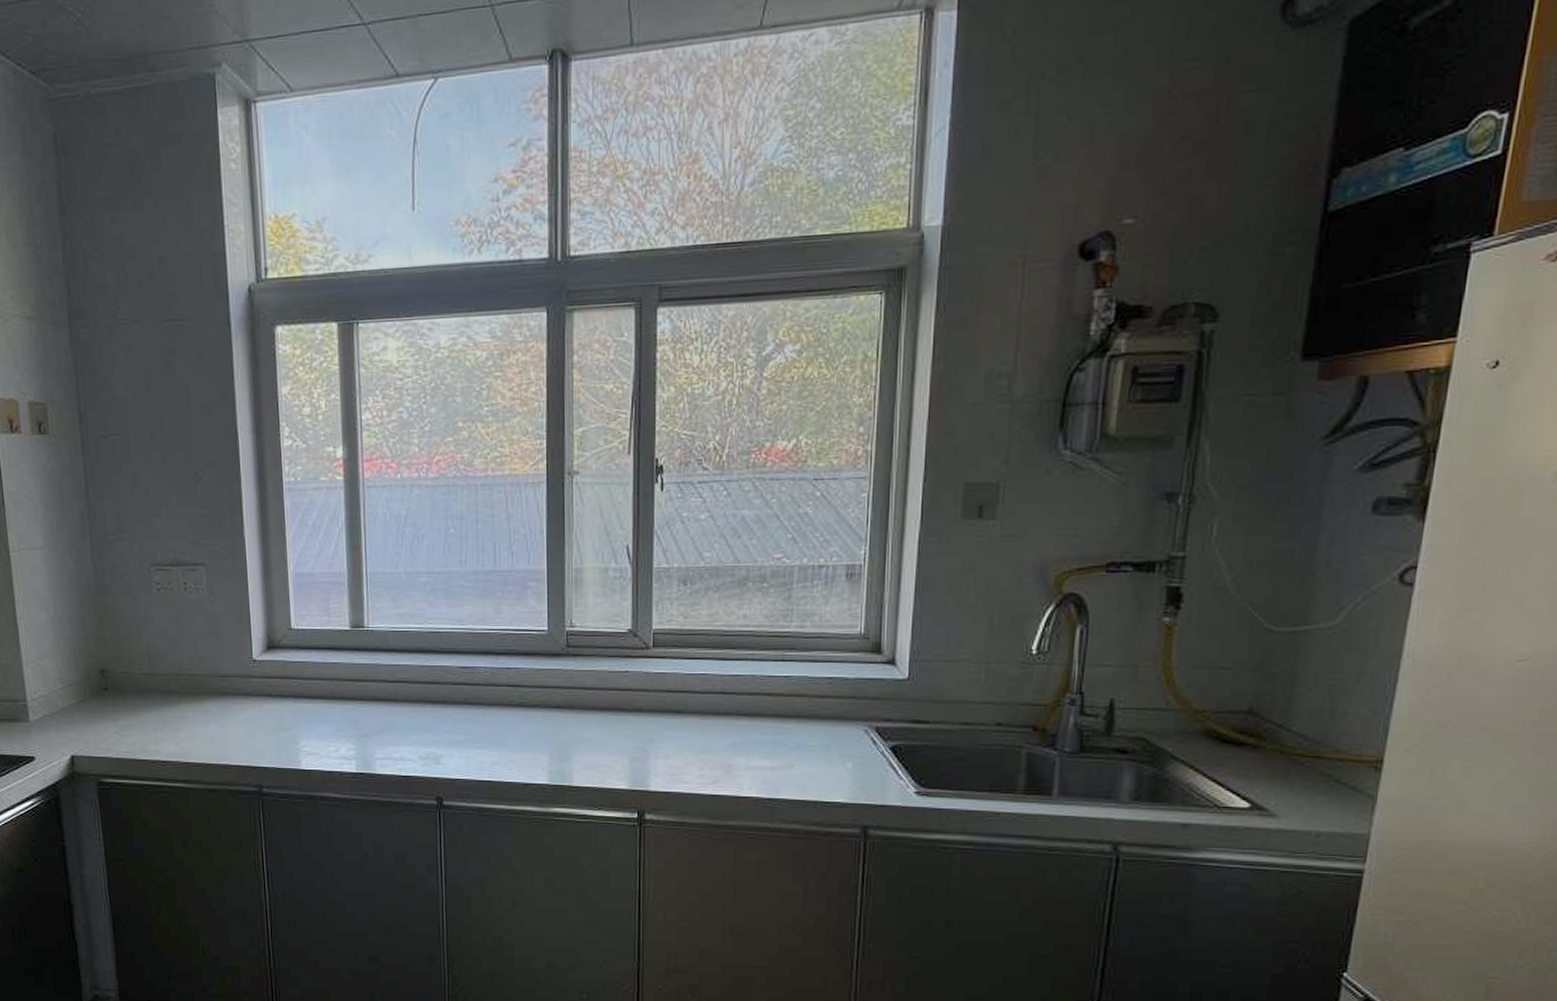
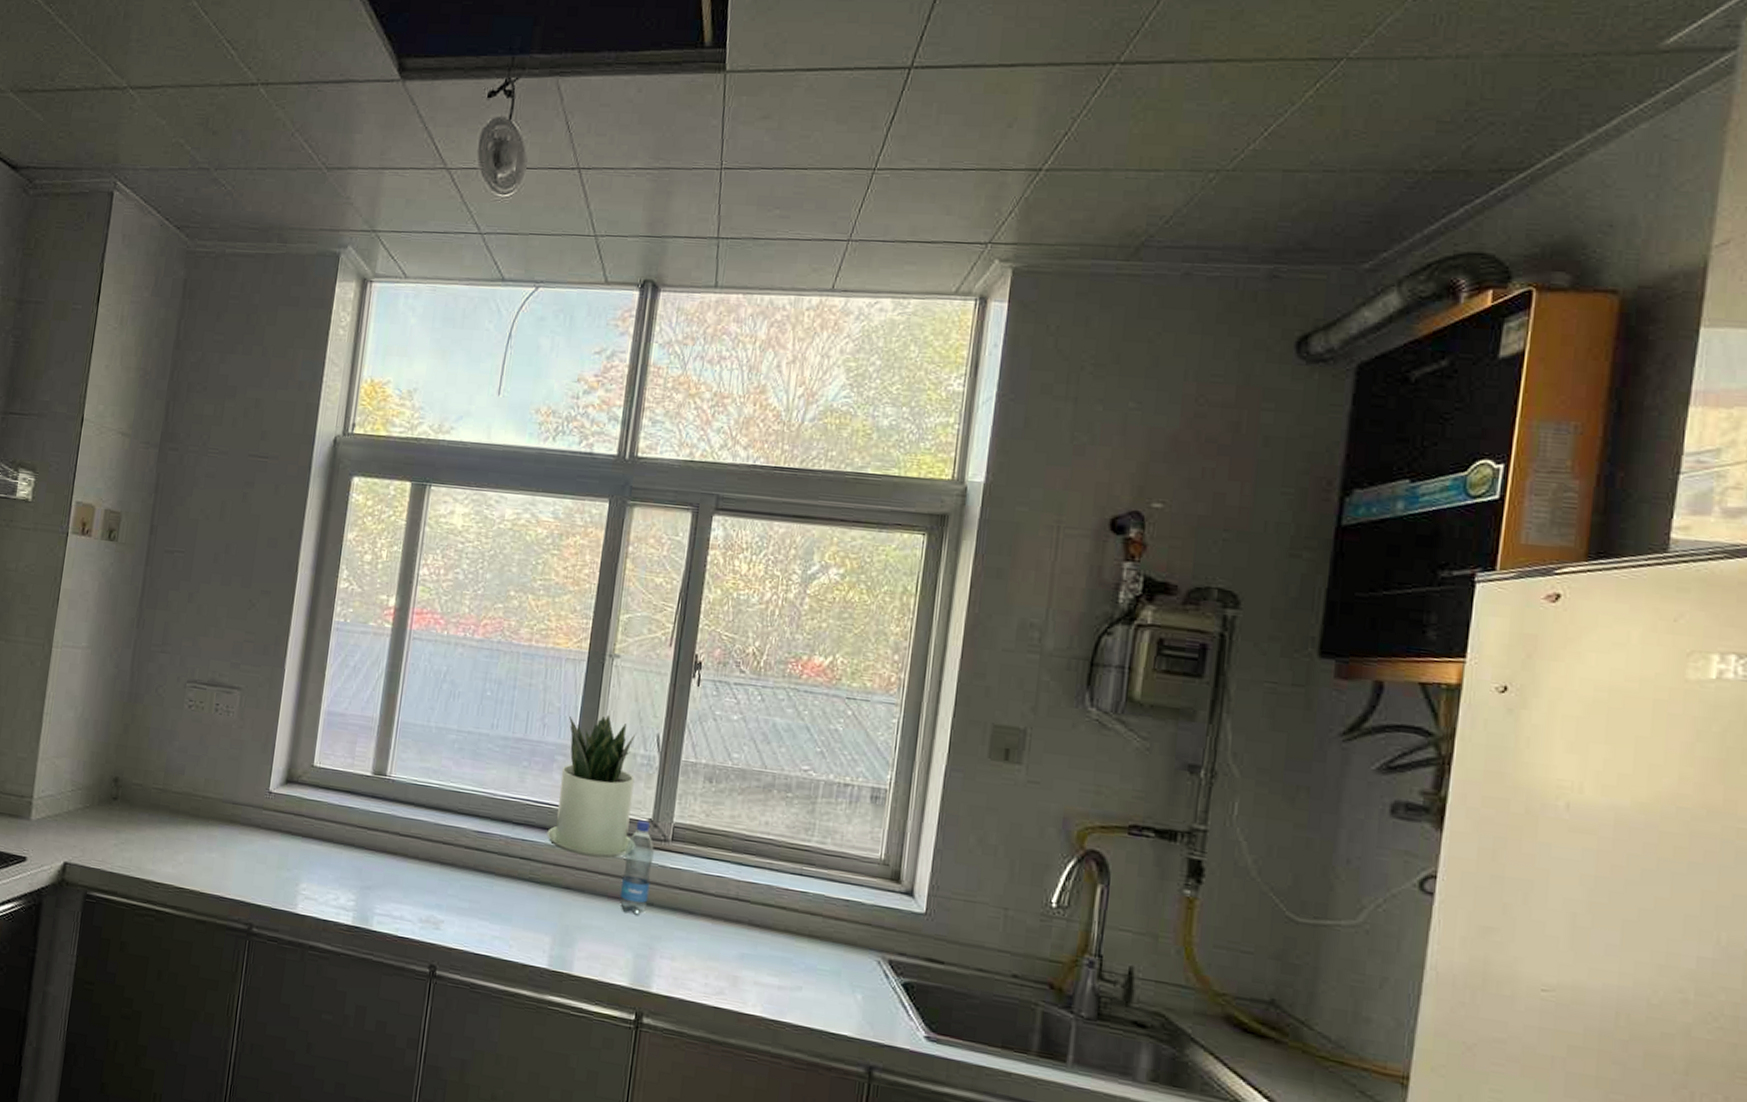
planter: none [530,534,612,674] -> present [547,716,637,859]
bottle: none [608,632,637,722] -> present [619,820,654,915]

